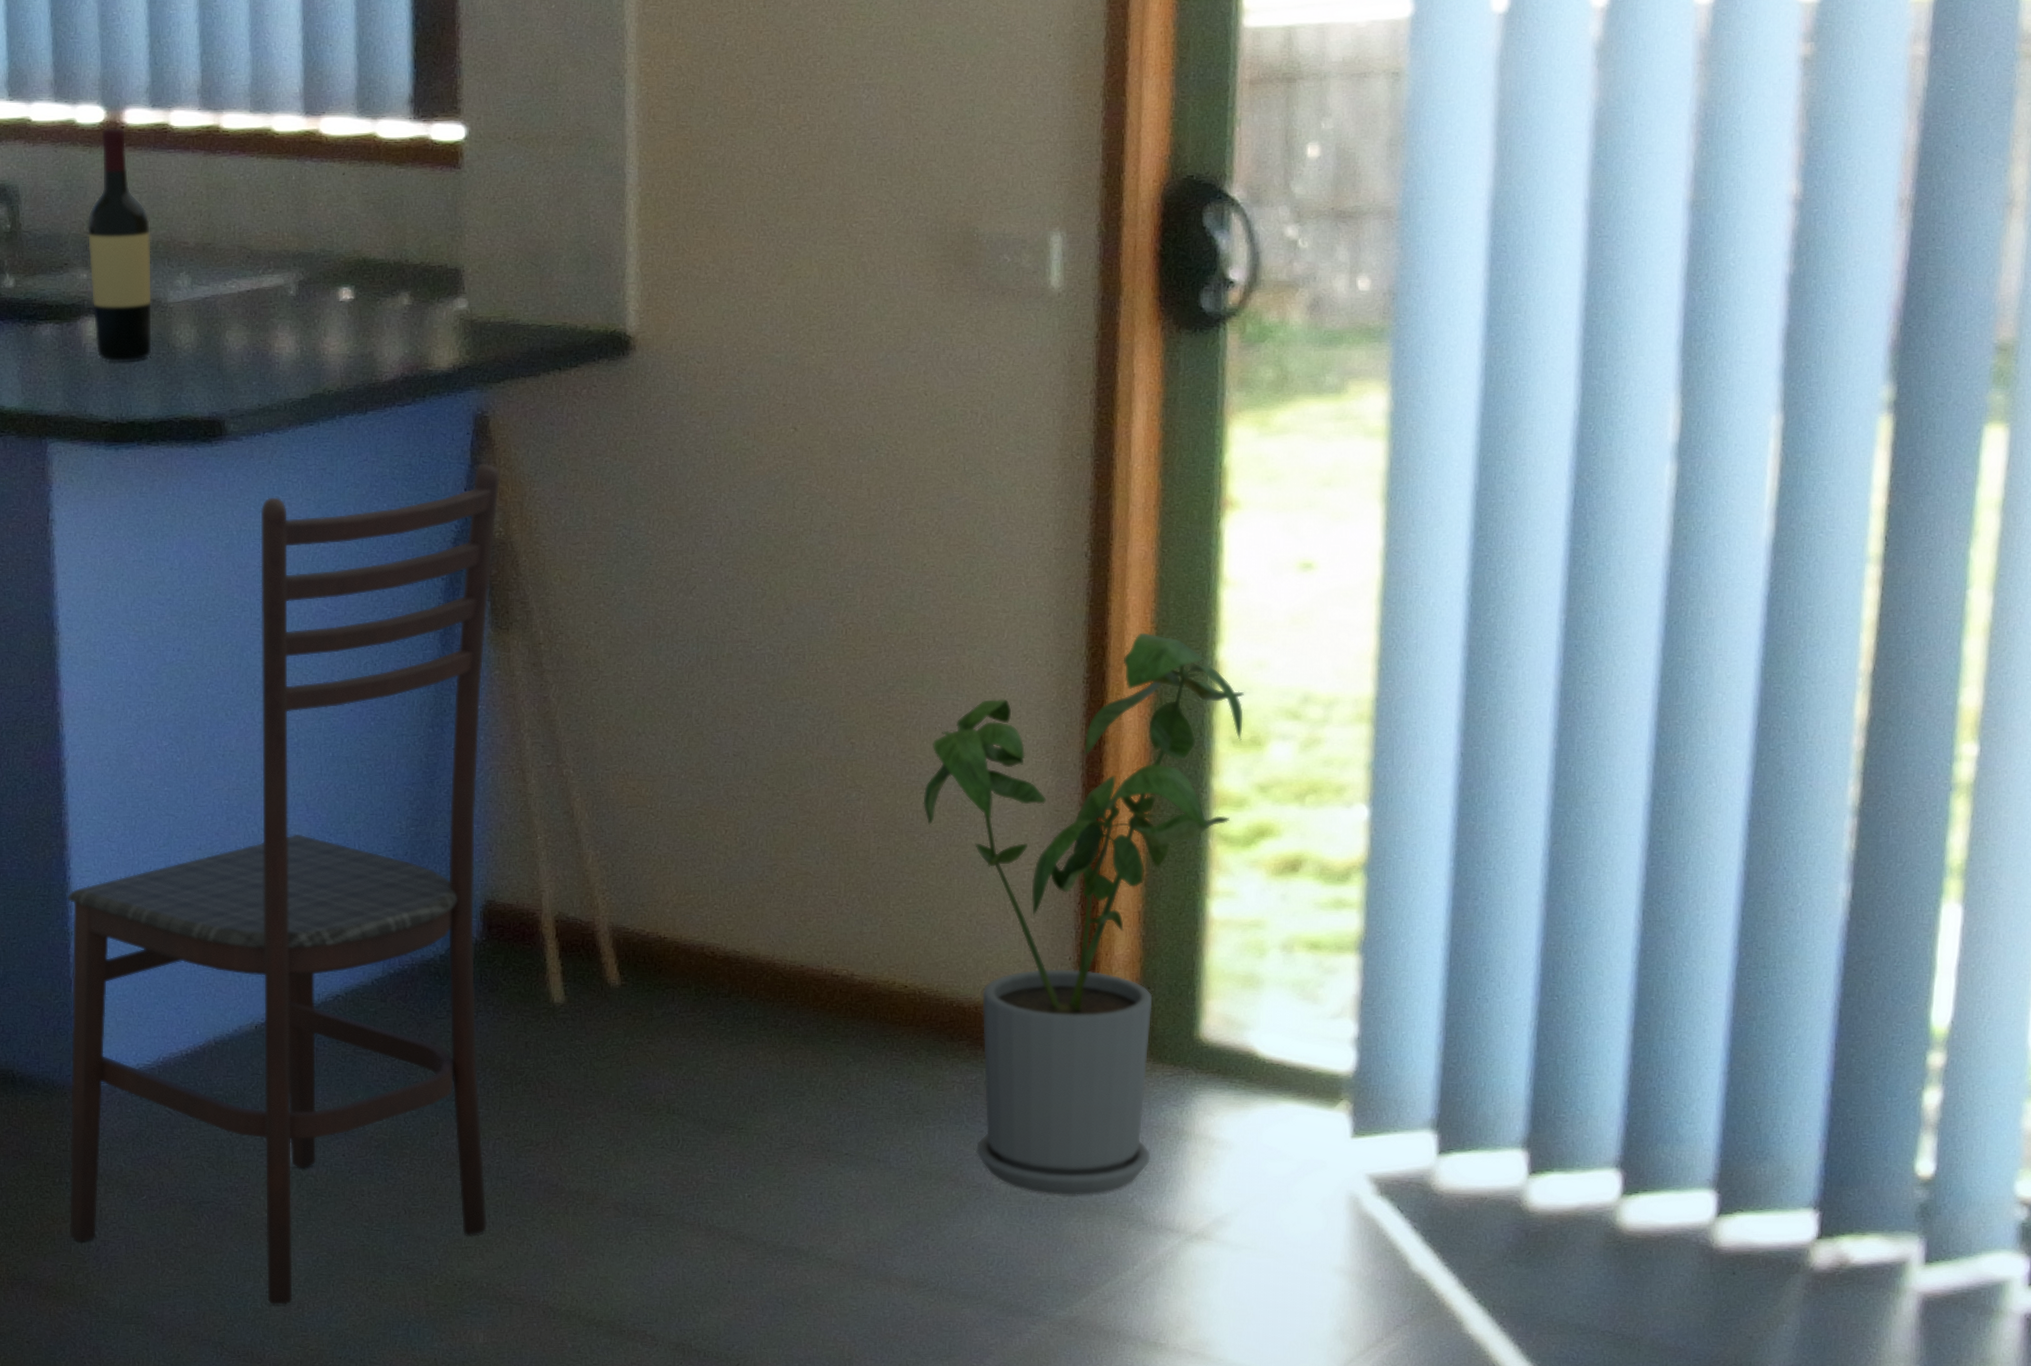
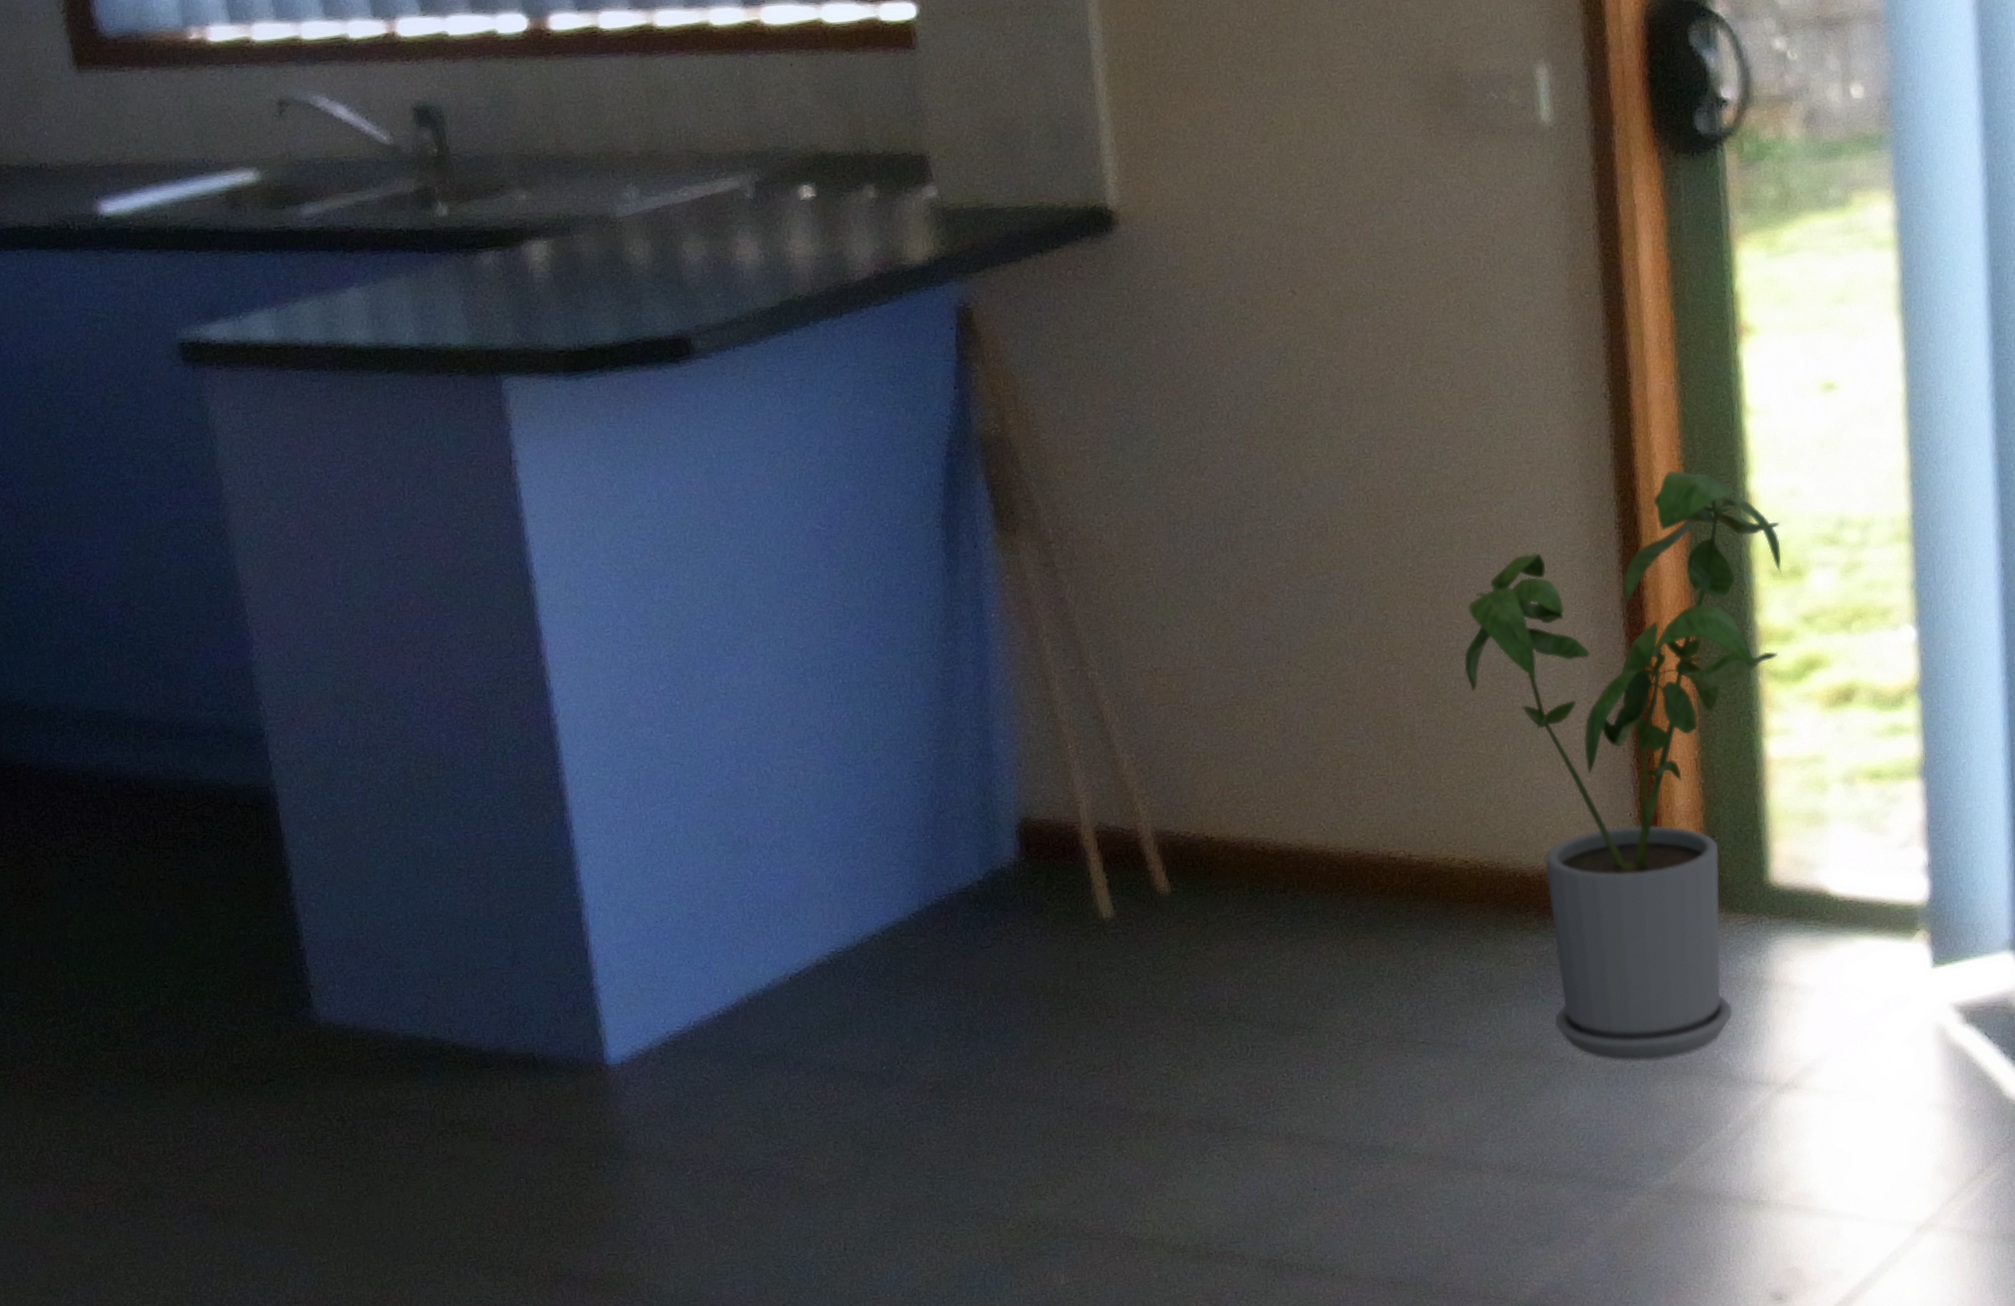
dining chair: present [68,463,500,1305] -> none [574,357,1057,1269]
wine bottle: present [87,128,152,362] -> none [520,35,605,286]

